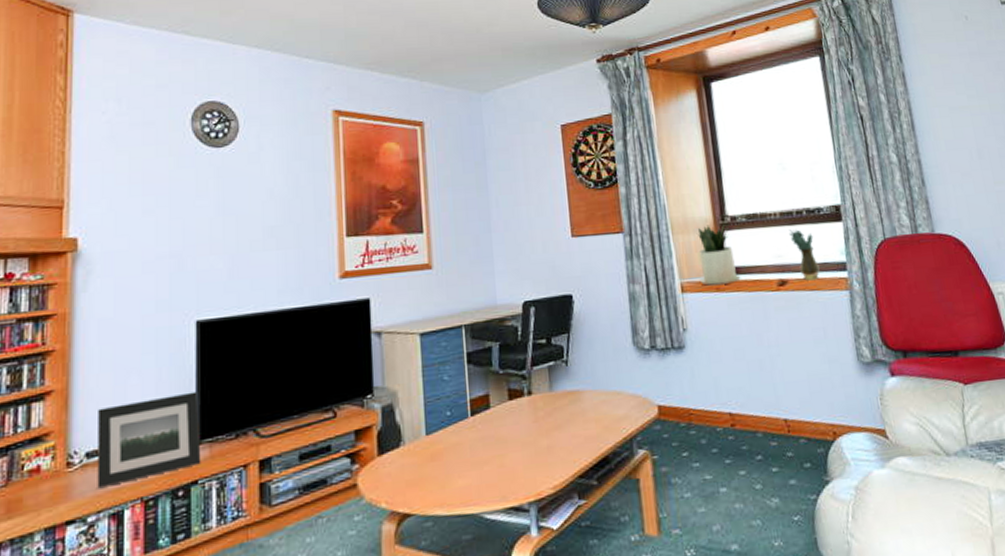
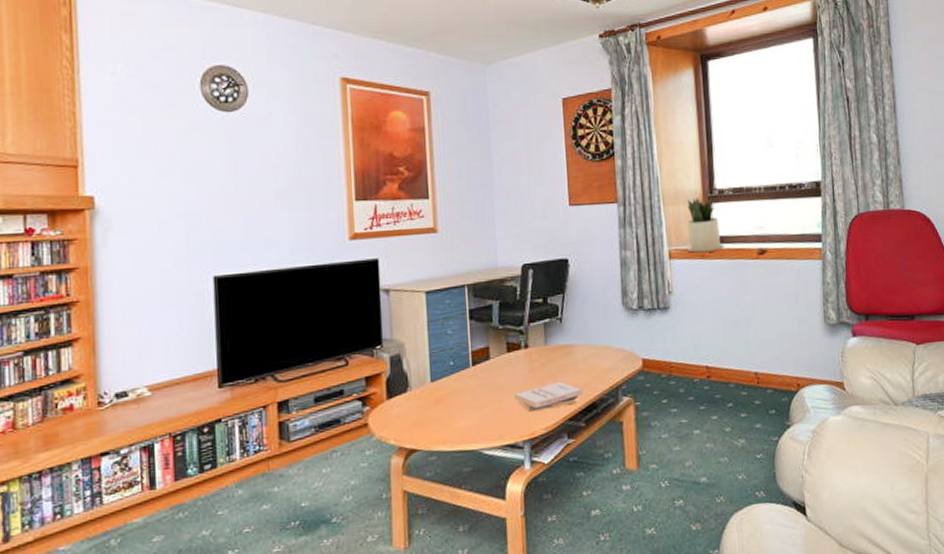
picture frame: present [97,391,201,488] -> none [124,340,224,424]
books: none [518,432,594,469] -> present [515,381,584,413]
vase: present [788,229,820,281] -> none [771,203,797,250]

